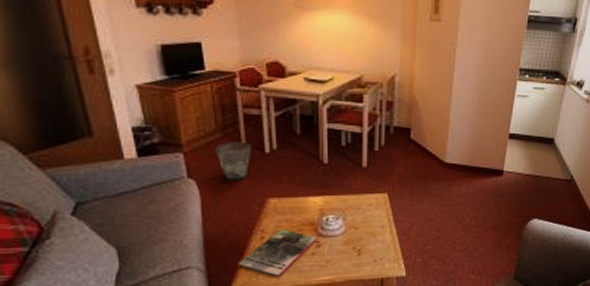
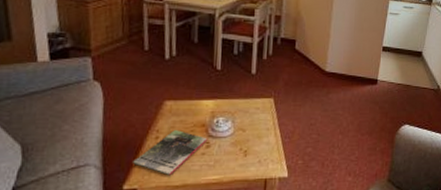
waste basket: present [215,142,252,180] -> none [120,48,154,83]

